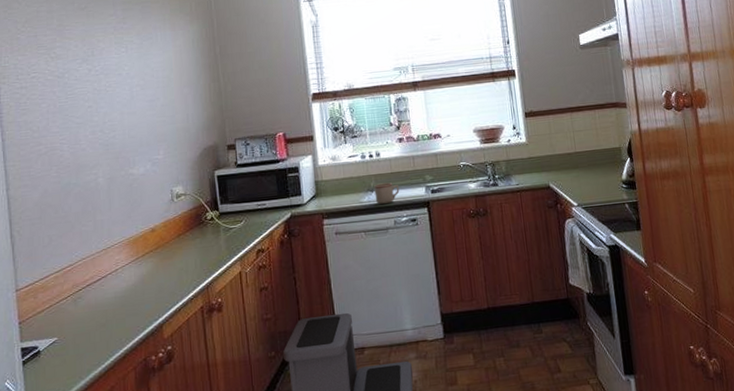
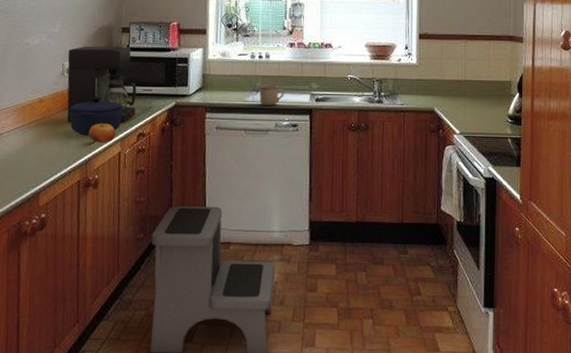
coffee maker: none [175,163,252,249] -> present [67,46,137,124]
cooking pot: none [183,217,239,260] -> present [69,96,123,135]
fruit: none [206,244,235,265] -> present [89,122,116,143]

